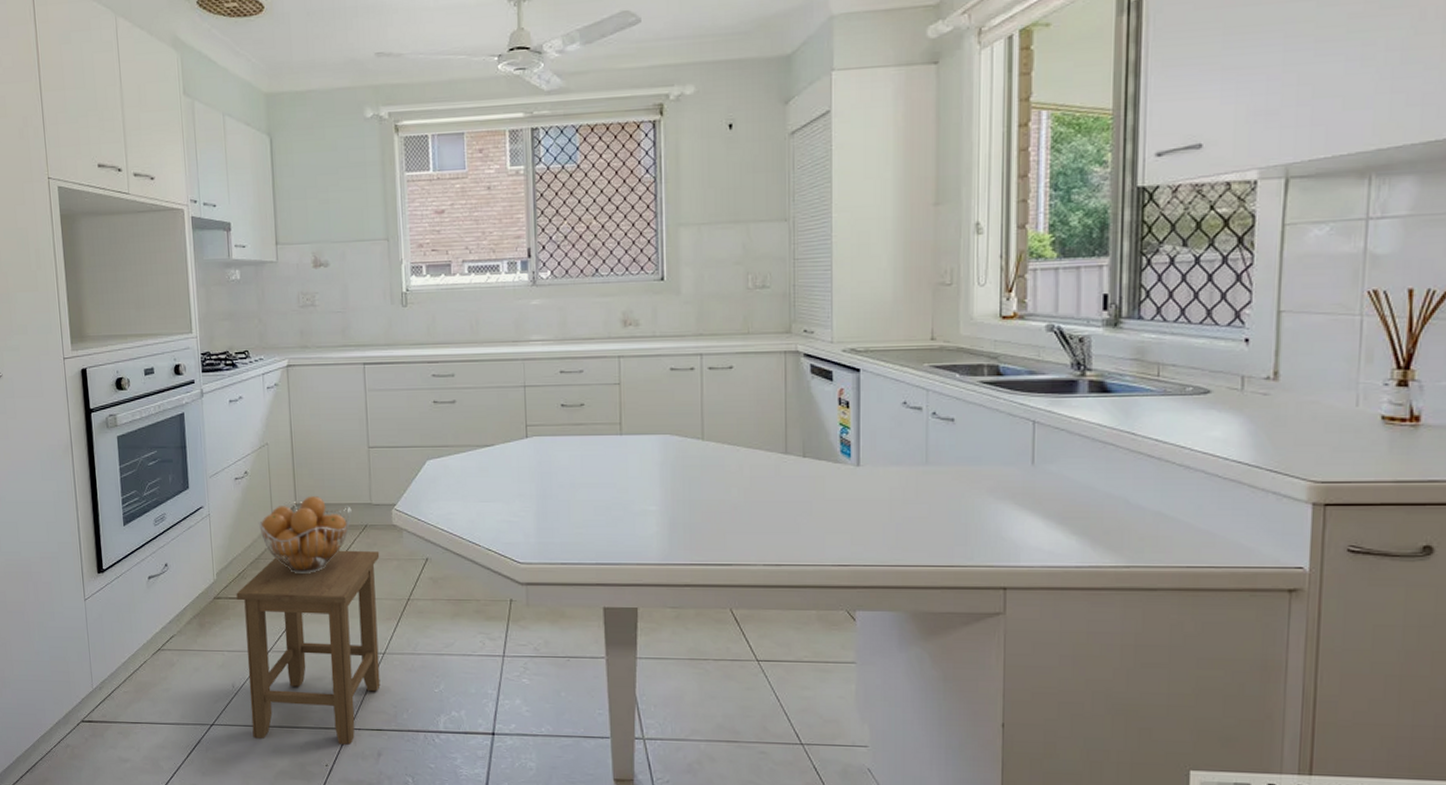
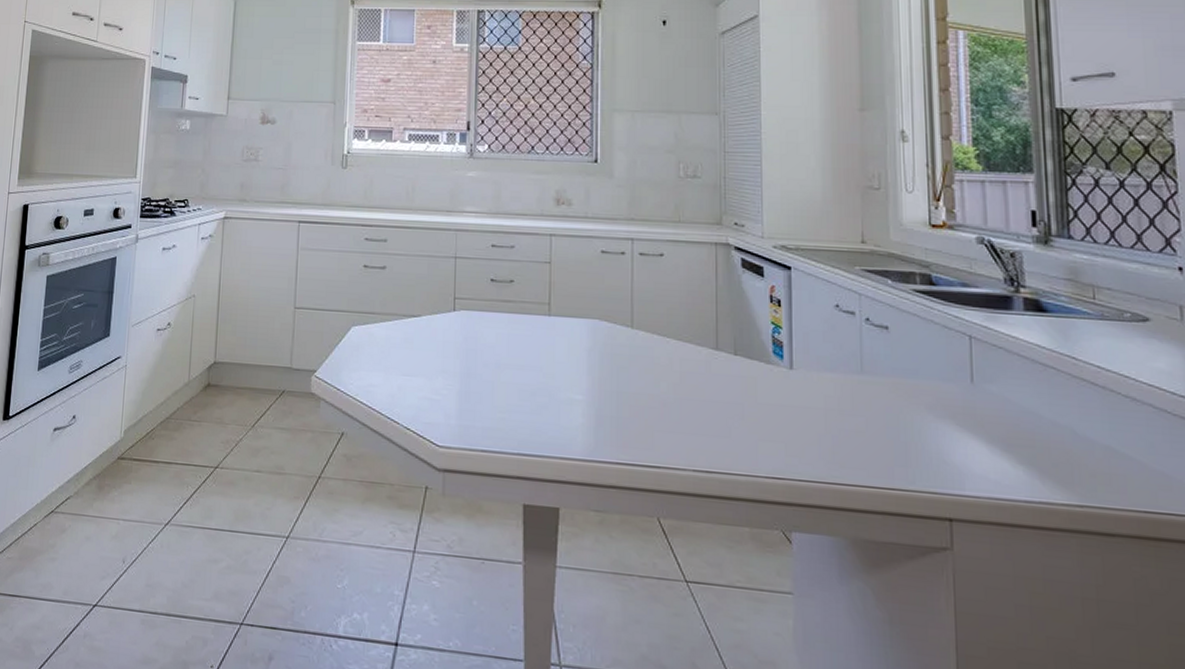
stool: present [236,550,381,745] -> none [136,415,295,644]
fruit basket: present [258,496,352,575] -> none [174,355,271,440]

